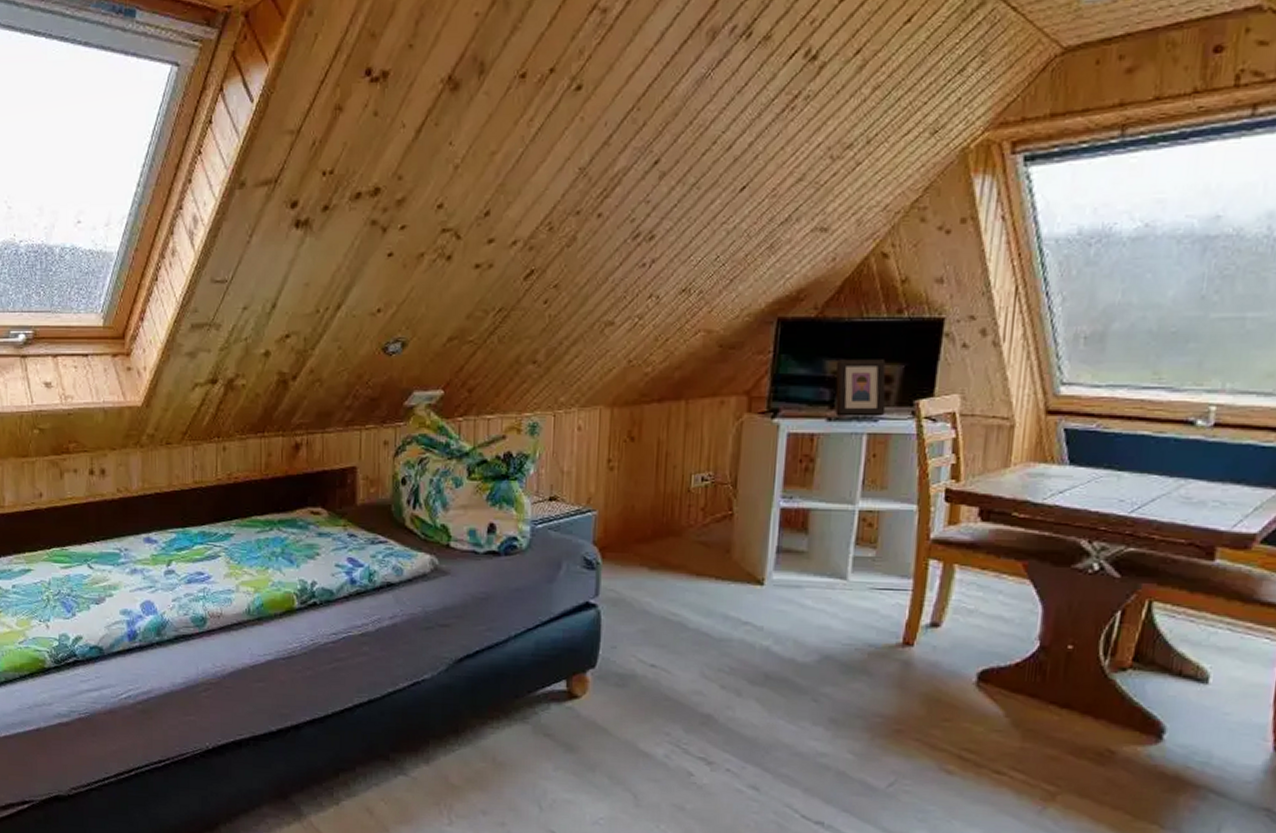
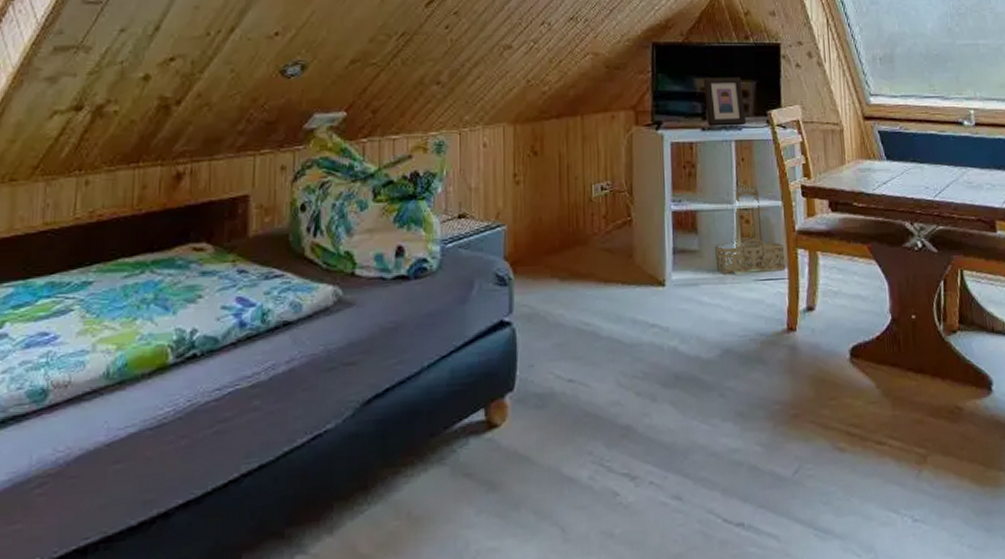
decorative basket: none [825,489,912,582] -> present [715,189,785,274]

